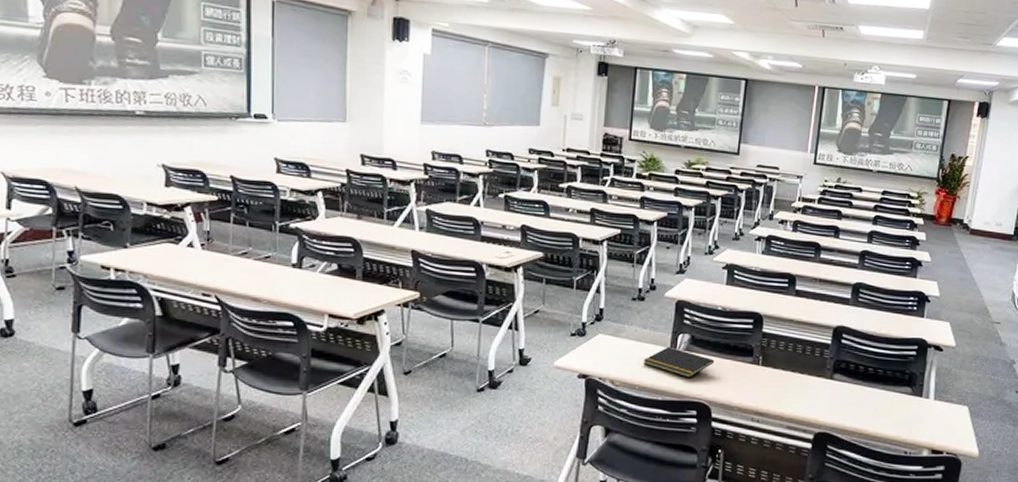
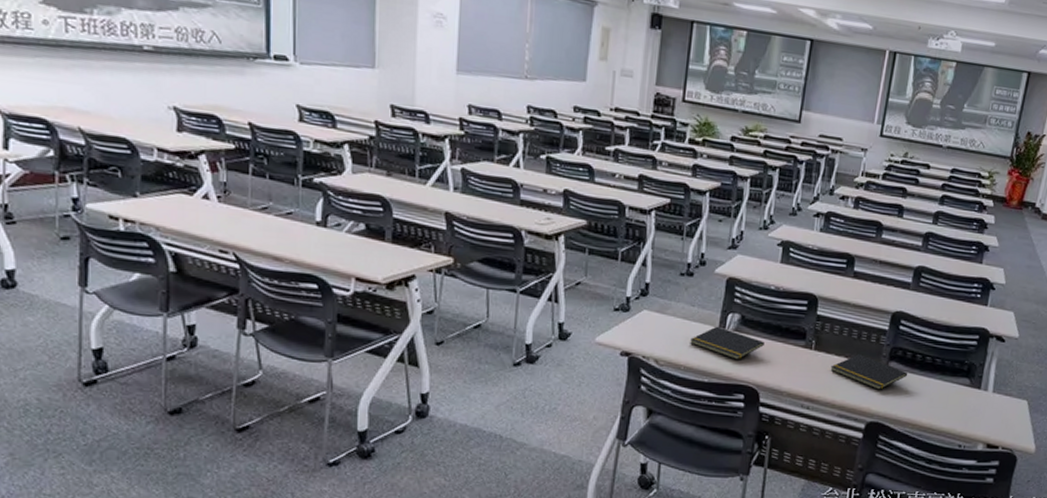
notepad: none [777,368,852,402] -> present [830,354,908,390]

